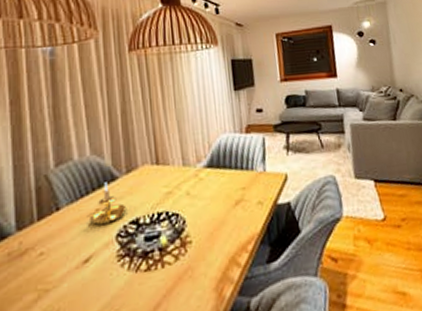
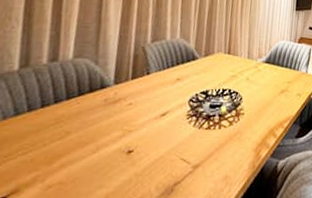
candle holder: present [87,182,126,226] -> none [169,60,200,91]

